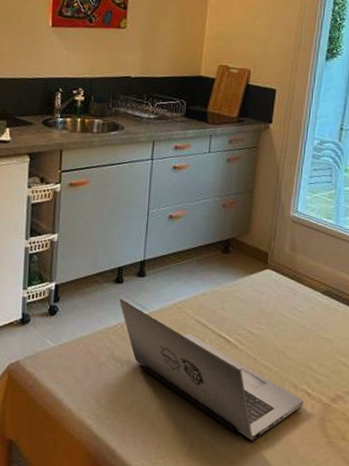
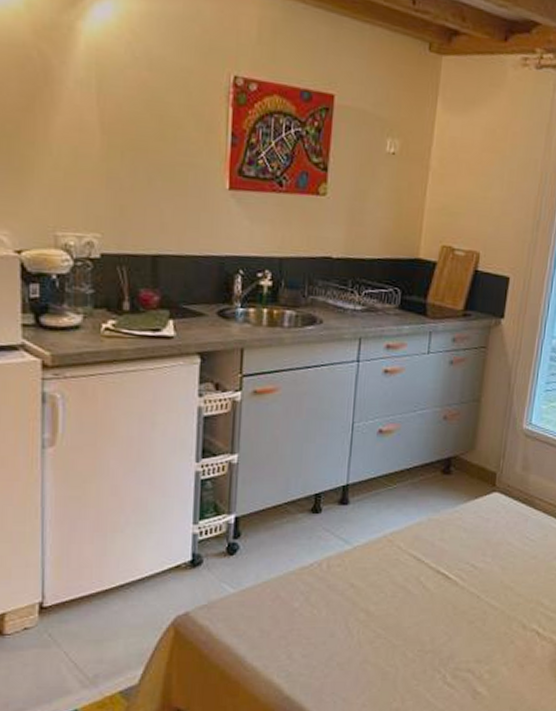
laptop: present [119,299,304,441] -> none [316,532,533,691]

